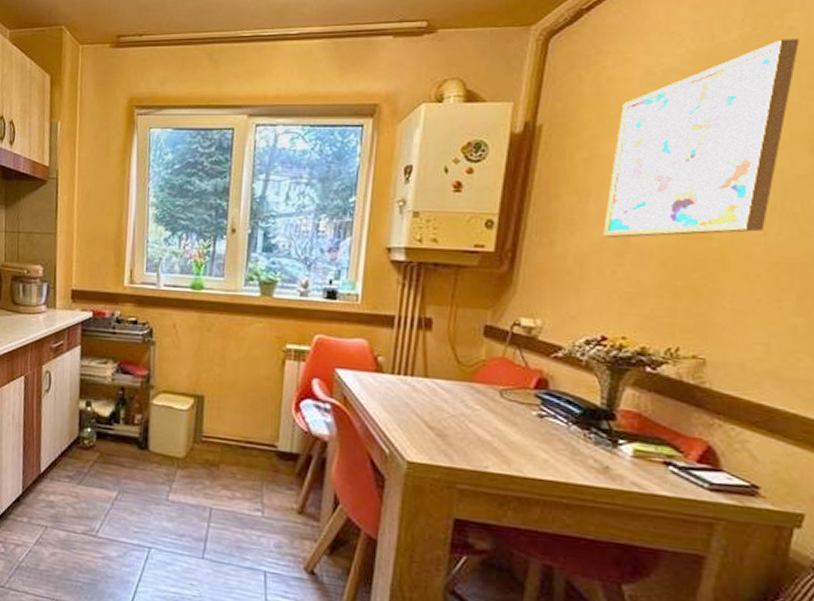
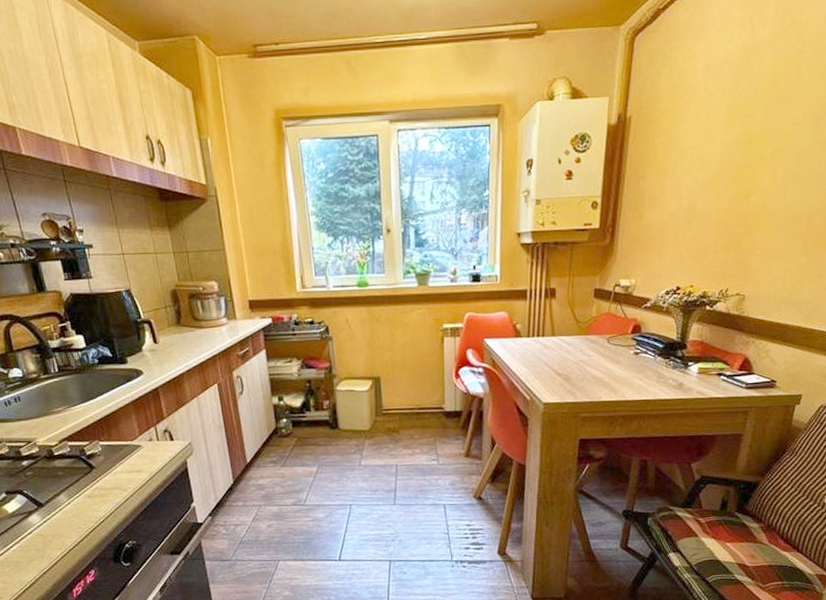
wall art: present [601,39,800,238] -> none [676,32,812,208]

